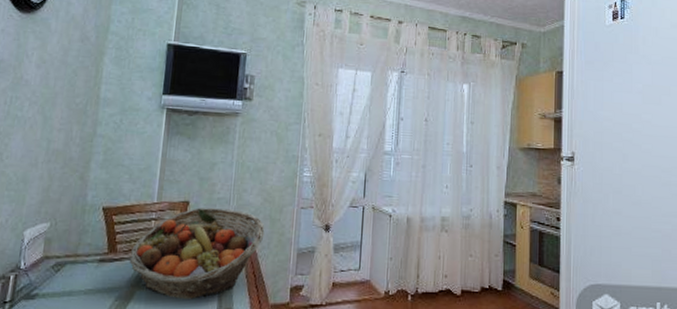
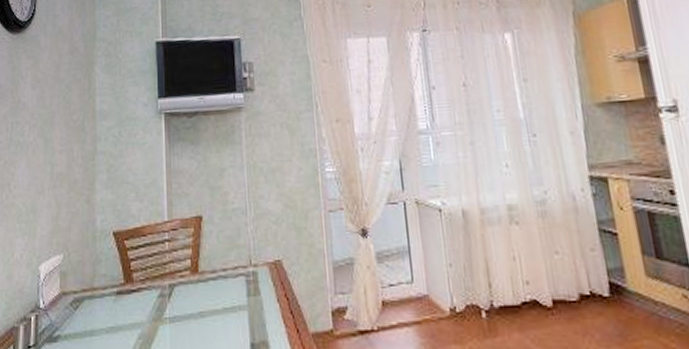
fruit basket: present [129,208,265,299] -> none [147,221,291,332]

